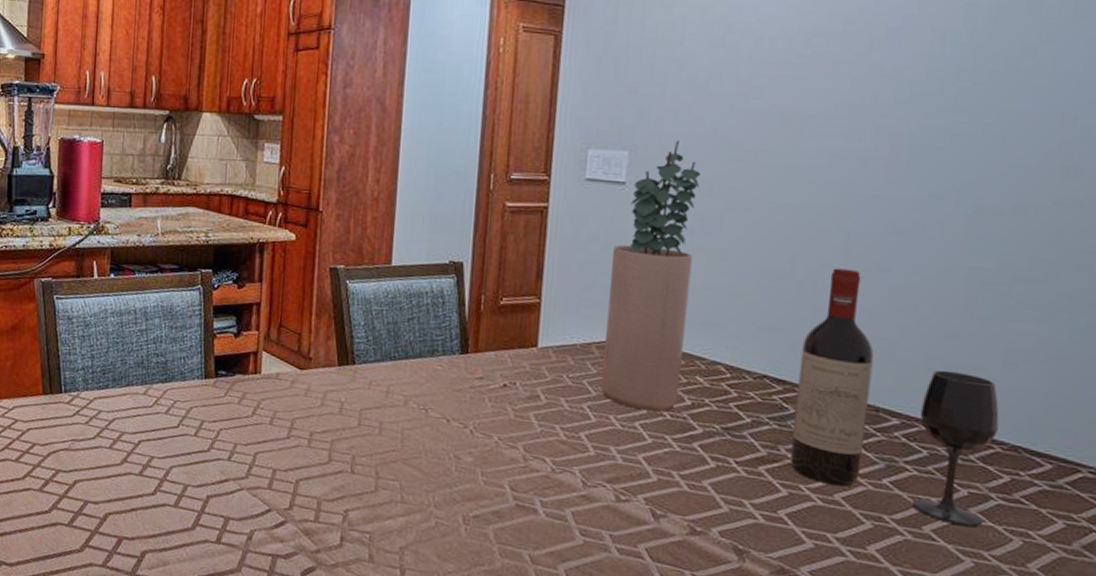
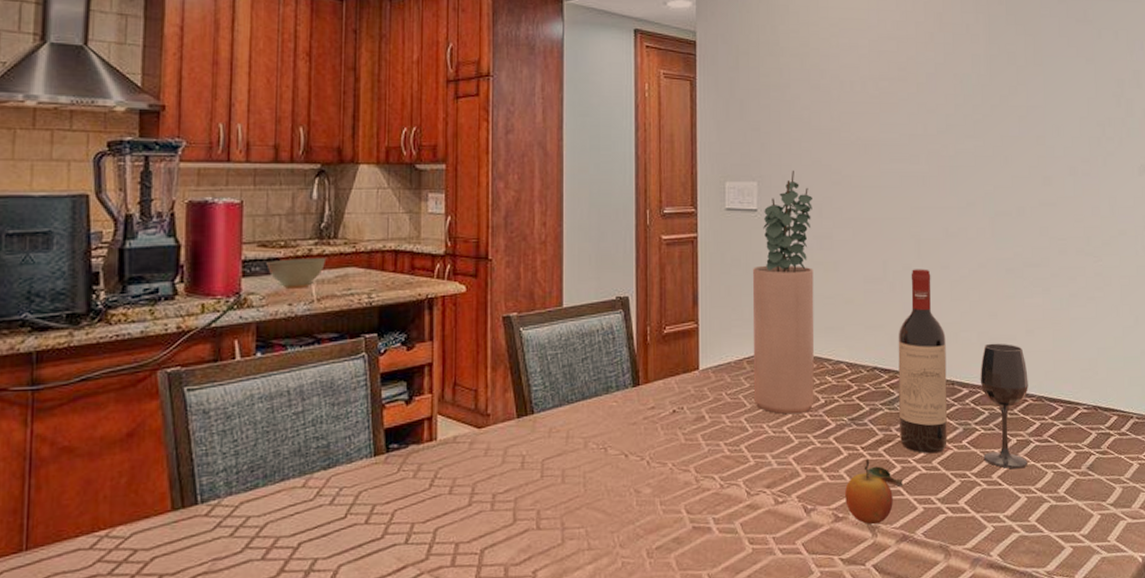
bowl: none [121,195,171,223] -> present [266,257,327,290]
fruit: none [706,475,789,549] -> present [845,458,904,525]

